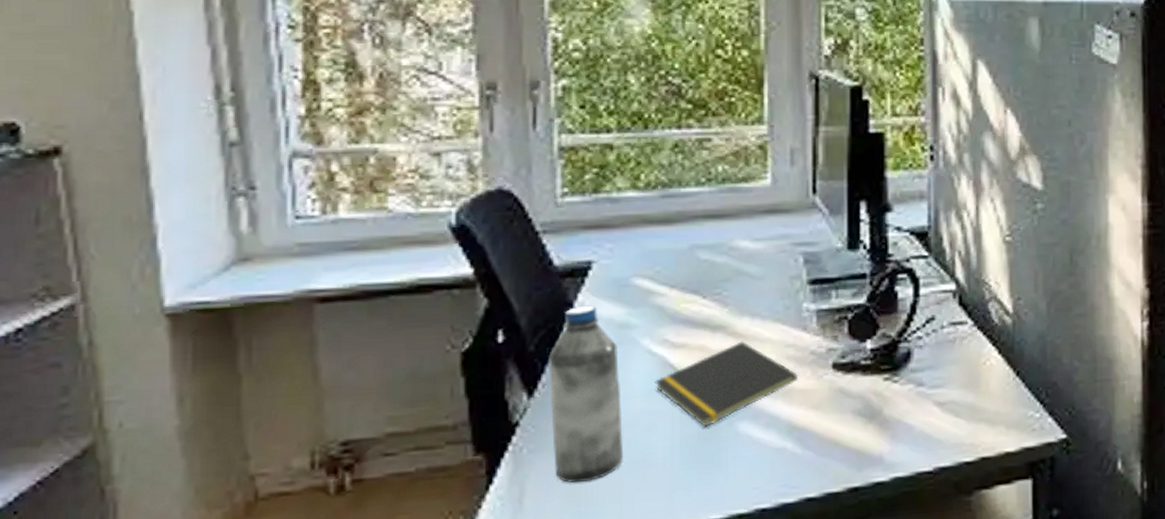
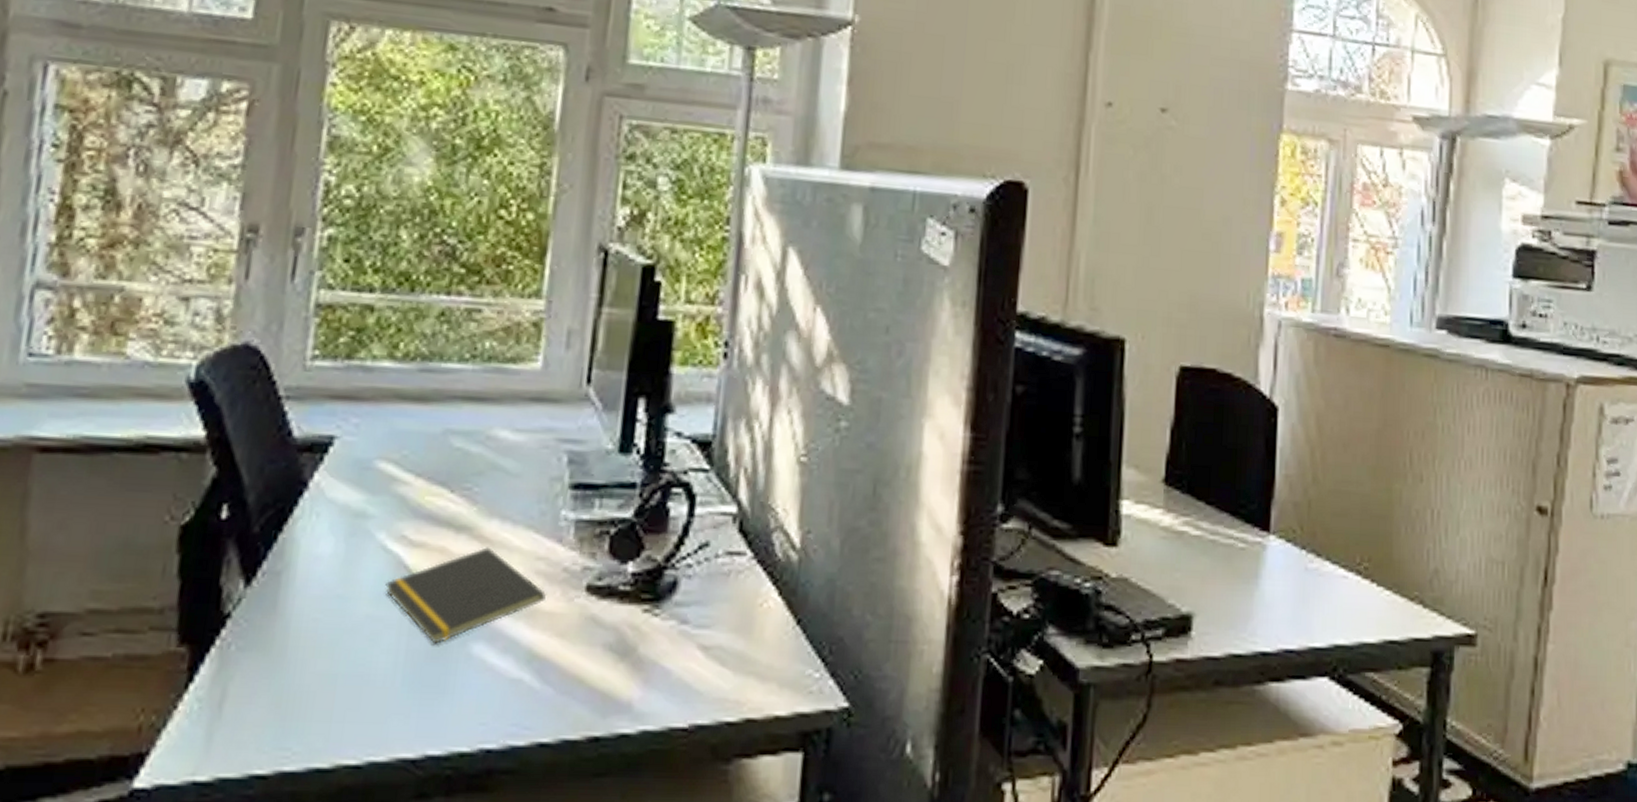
water bottle: present [548,305,623,484] -> none [262,486,350,693]

